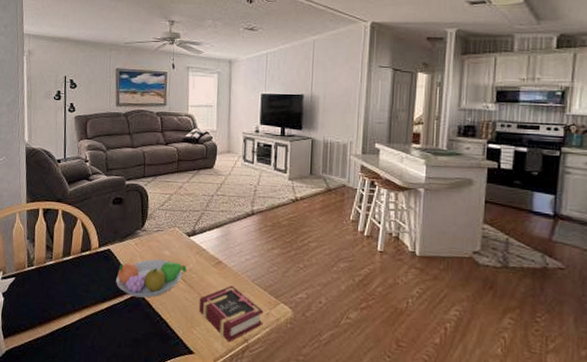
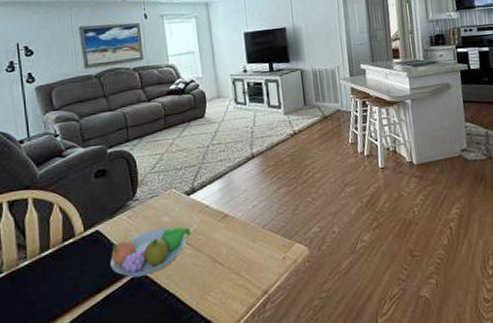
book: present [198,285,264,343] -> none [209,237,281,300]

